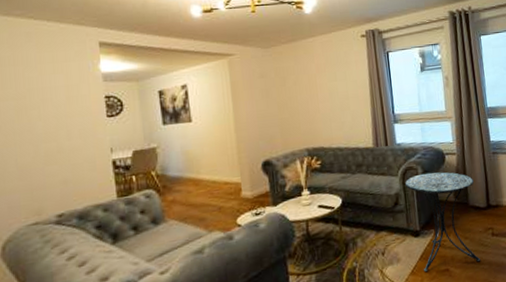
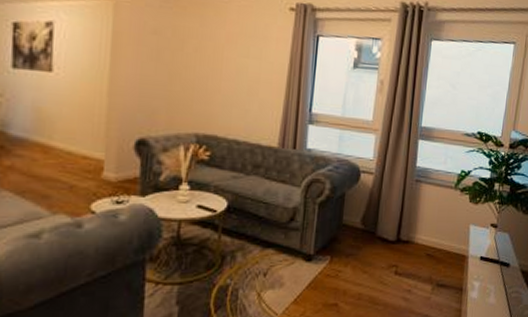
side table: present [405,172,481,272] -> none [308,189,387,304]

